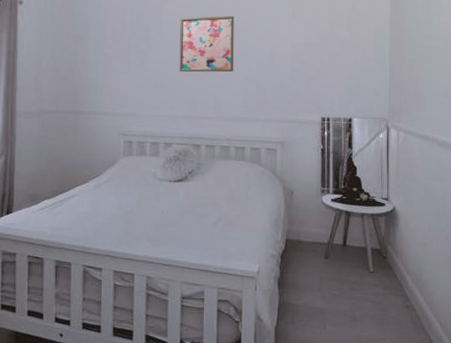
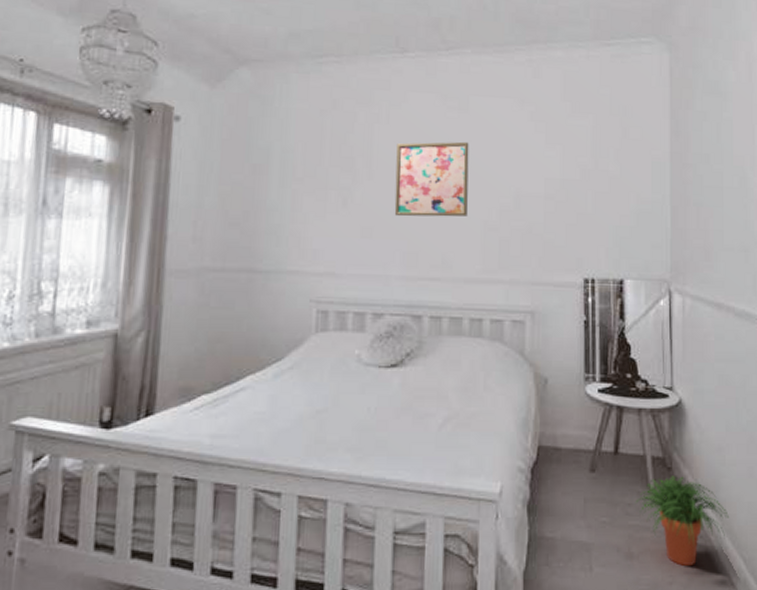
potted plant: none [358,263,430,327] -> present [635,476,729,566]

